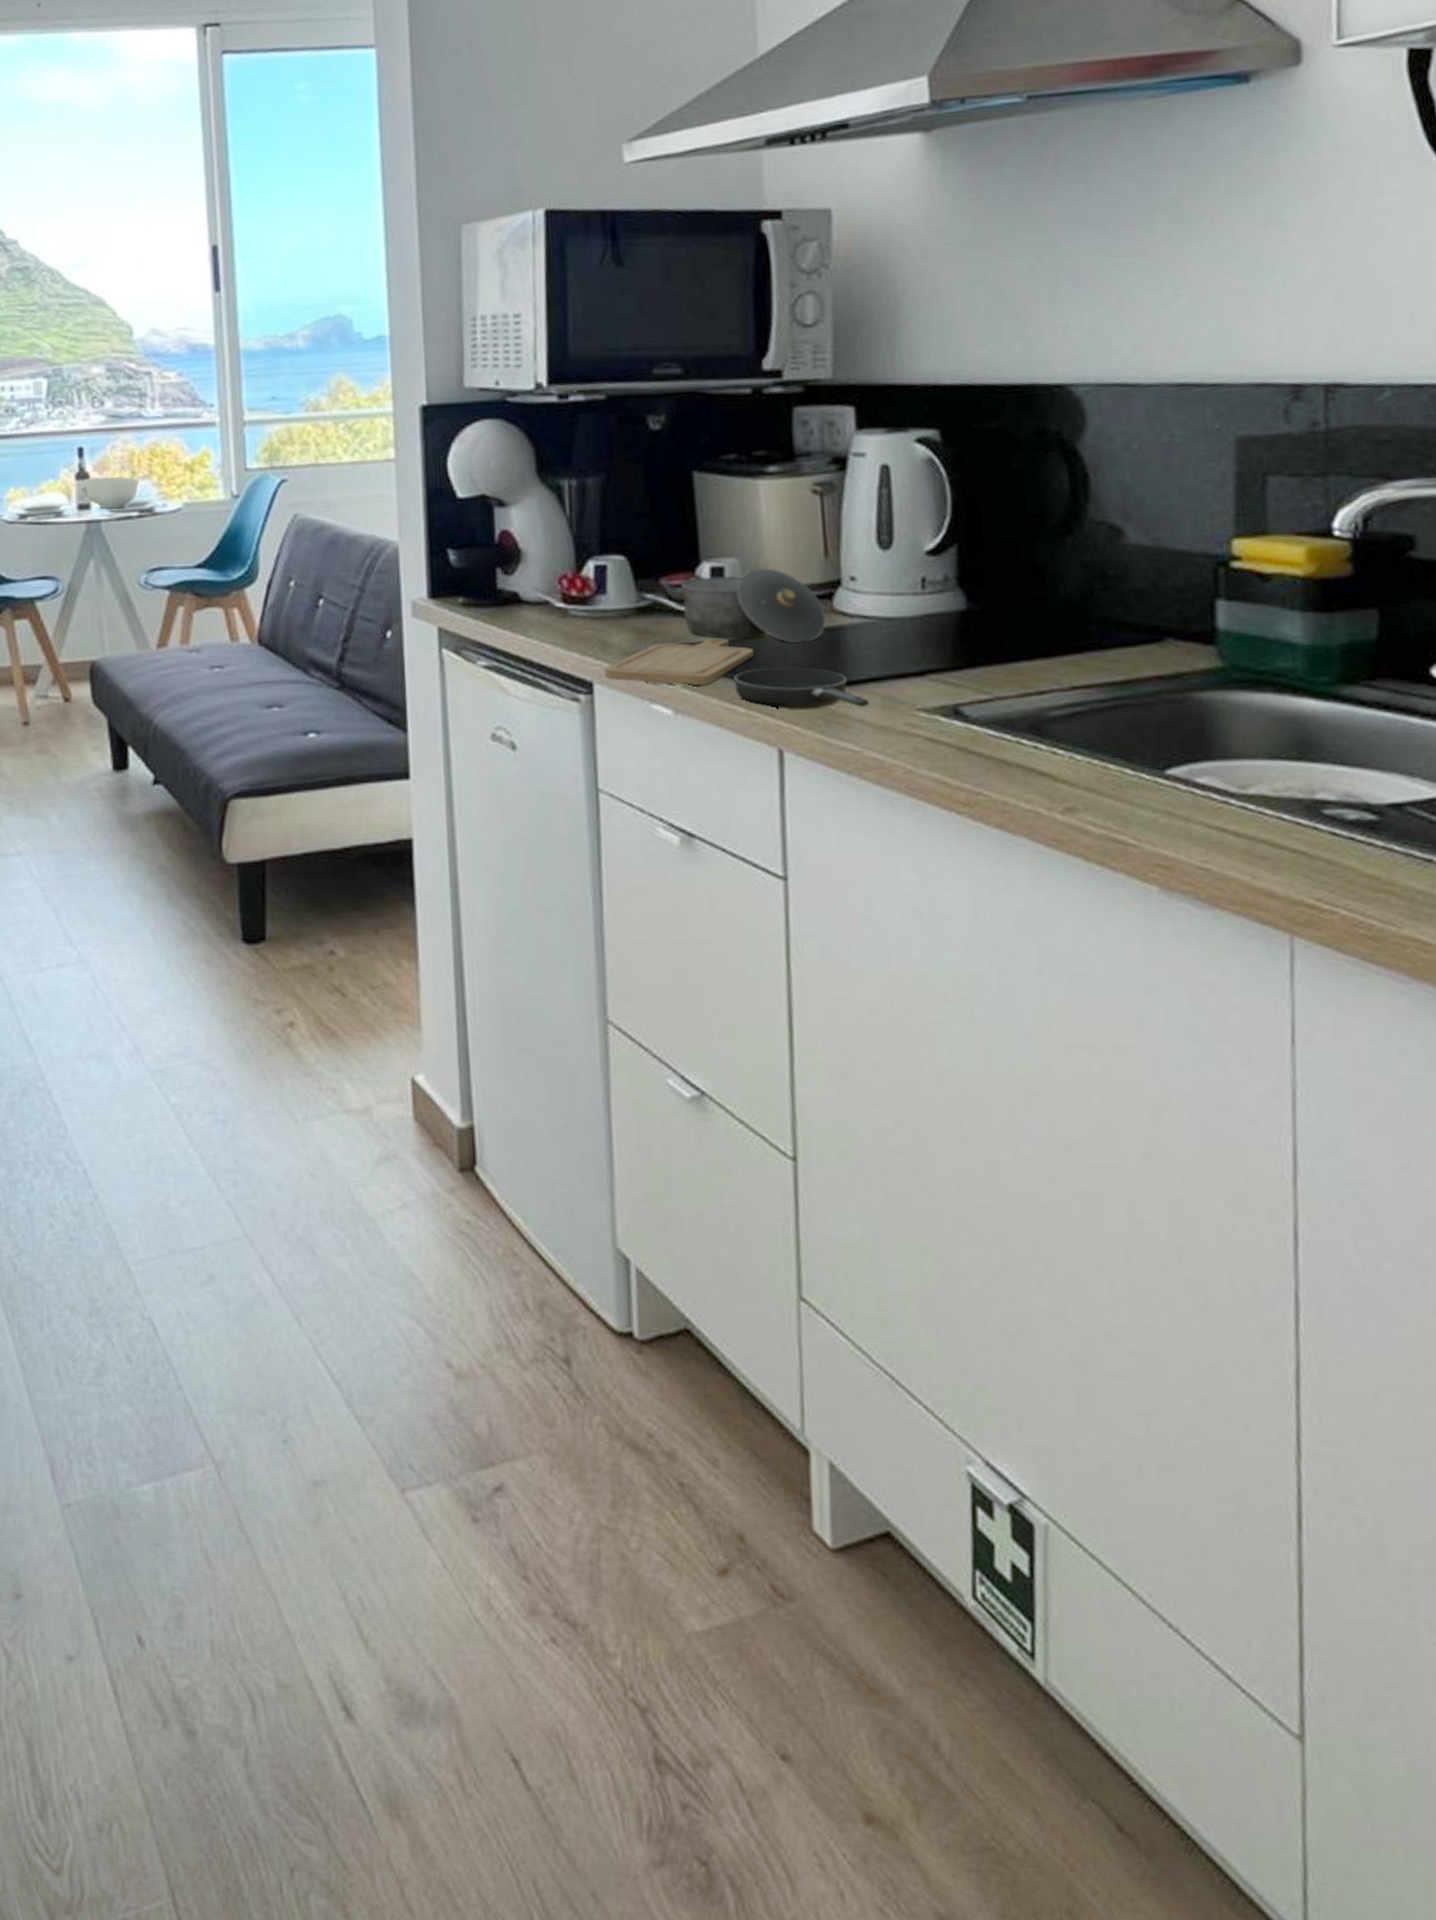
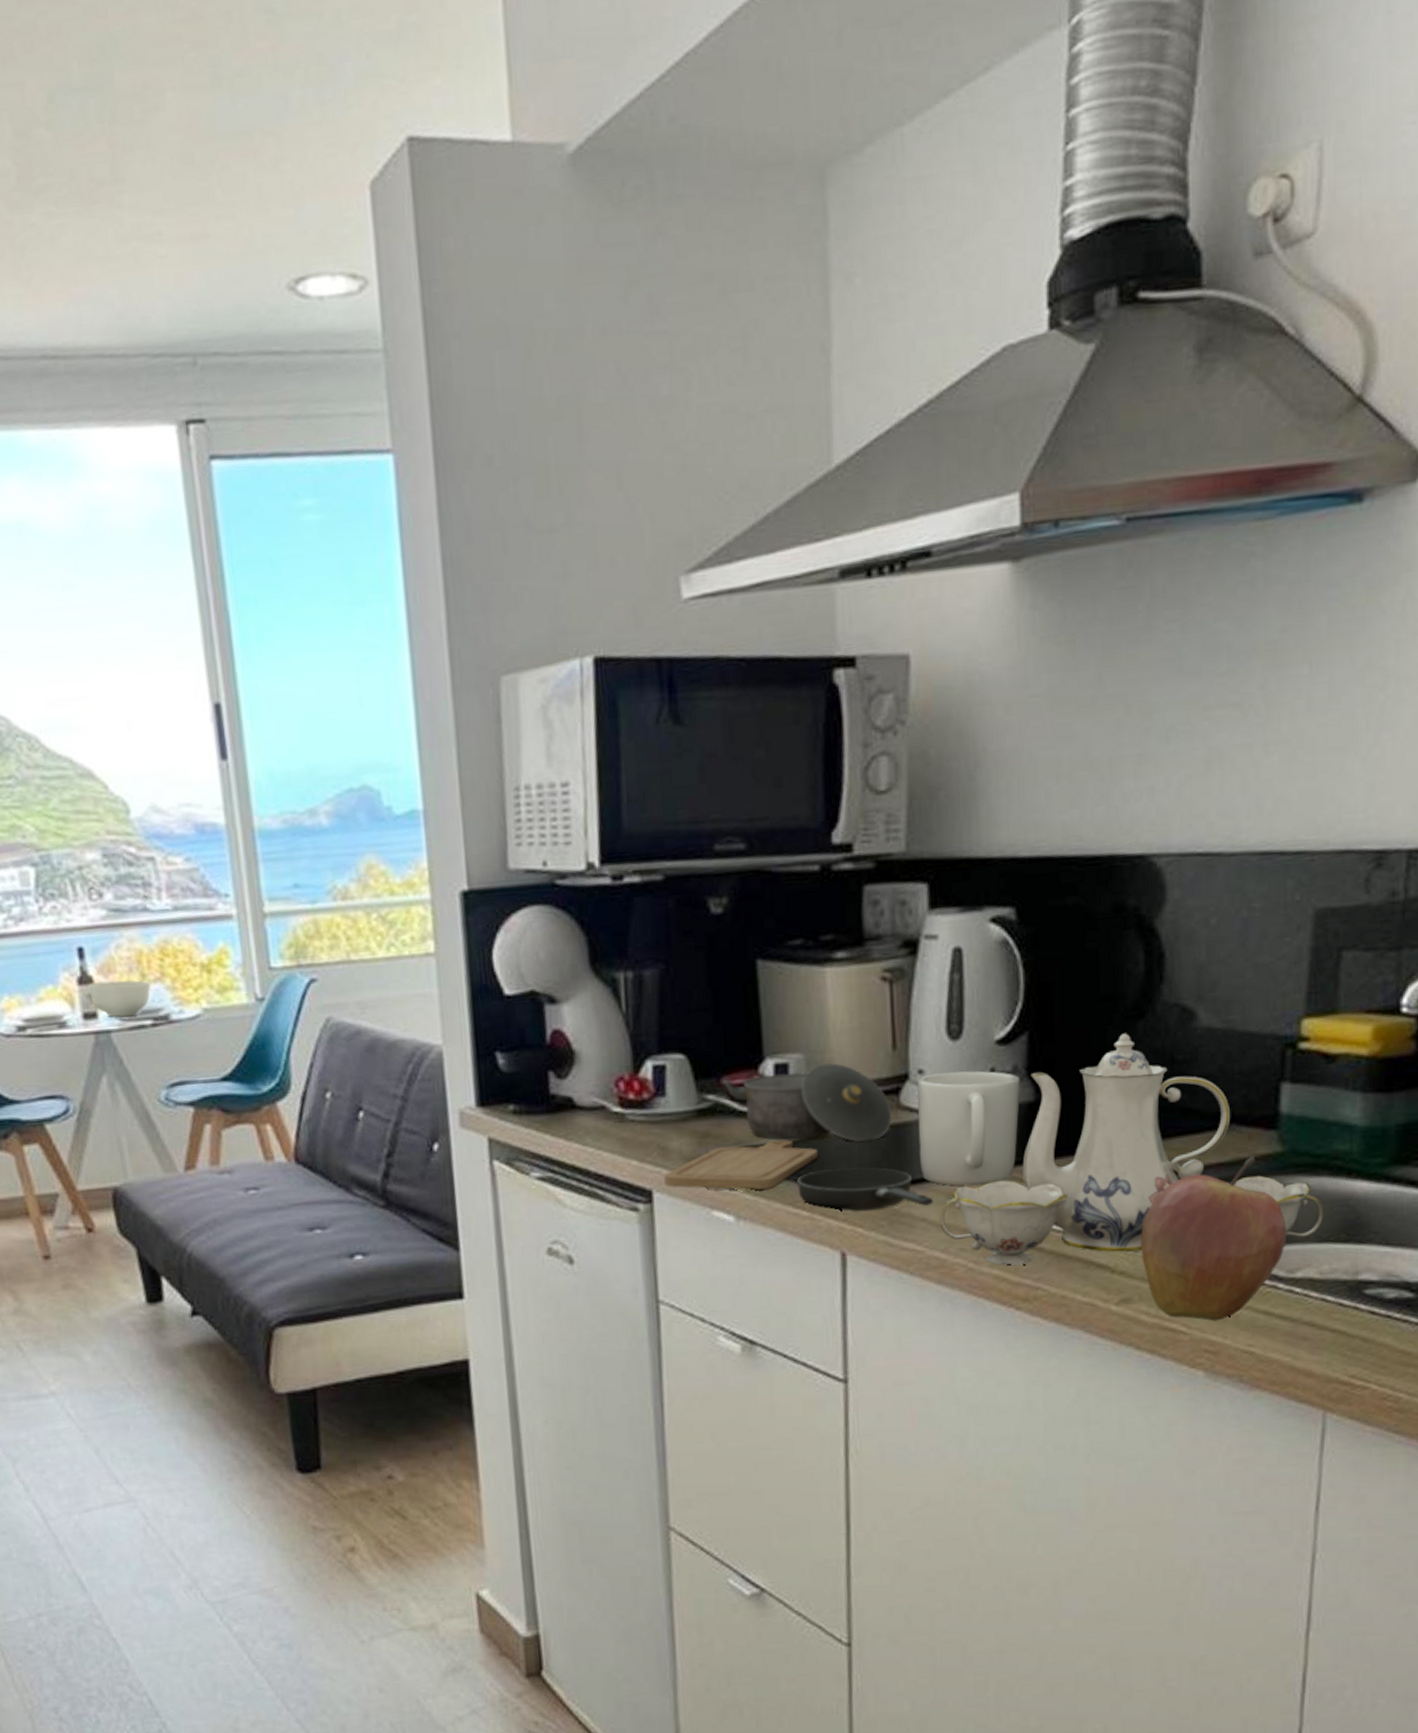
mug: none [849,579,952,689] -> present [917,1070,1021,1186]
tea set: none [876,548,1273,769] -> present [939,1033,1325,1266]
fruit: none [1081,669,1235,835] -> present [1140,1155,1287,1322]

